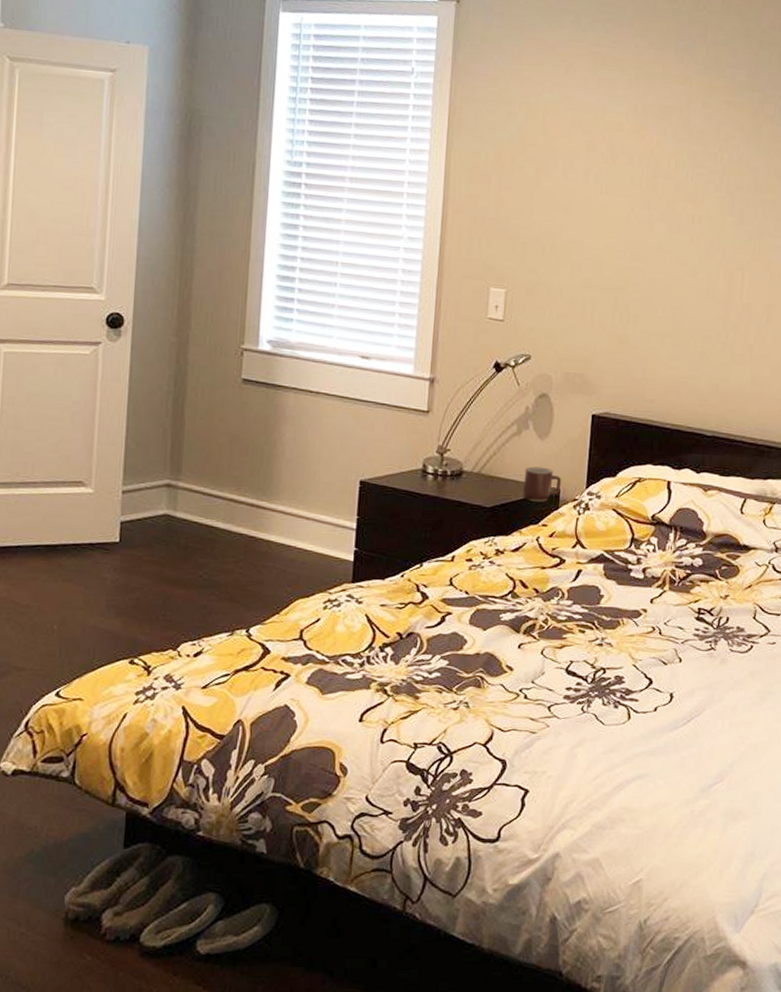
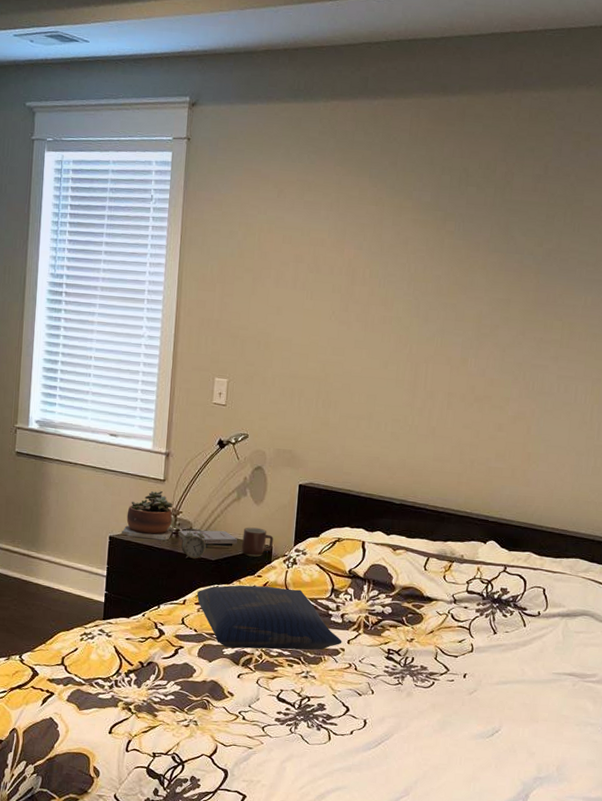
succulent plant: none [374,425,440,485] -> present [121,491,174,541]
books: none [445,471,519,494] -> present [178,530,238,550]
alarm clock: none [449,468,480,506] -> present [181,528,207,559]
cushion: none [468,536,644,613] -> present [196,585,342,650]

